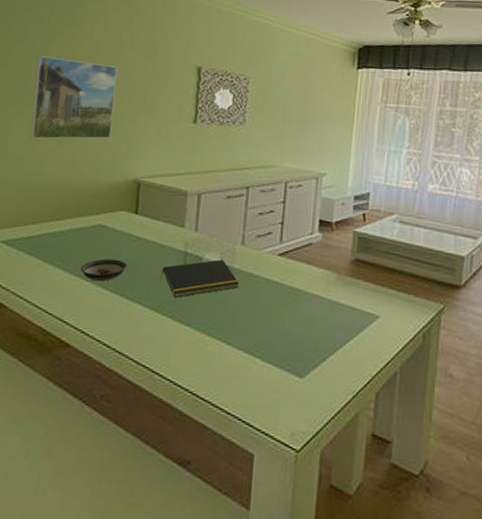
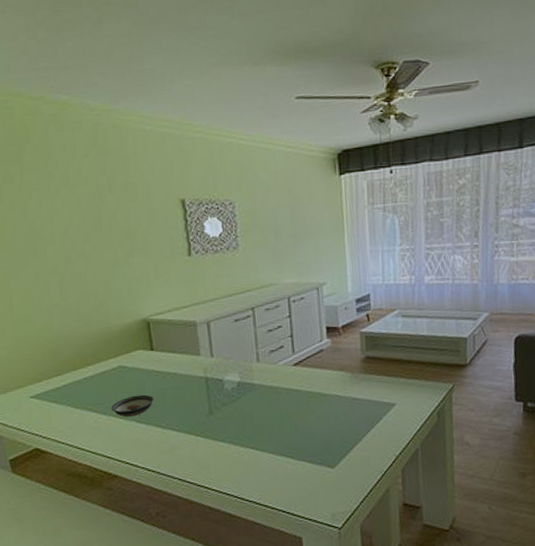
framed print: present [30,56,118,139] -> none [19,212,111,297]
notepad: present [159,259,240,298] -> none [187,378,262,419]

